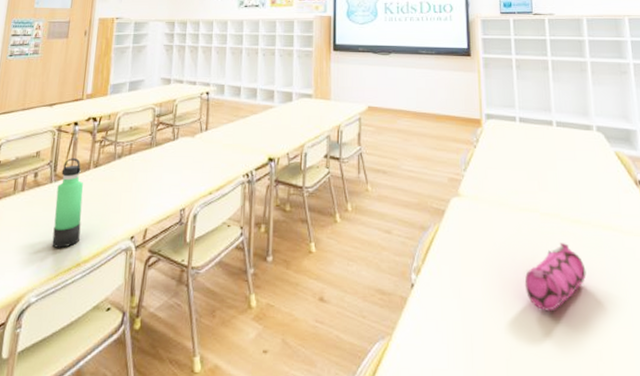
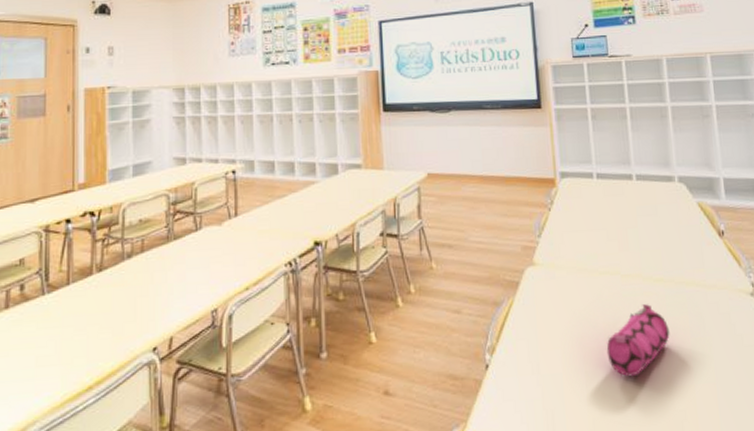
thermos bottle: present [52,158,84,248] -> none [52,262,88,371]

